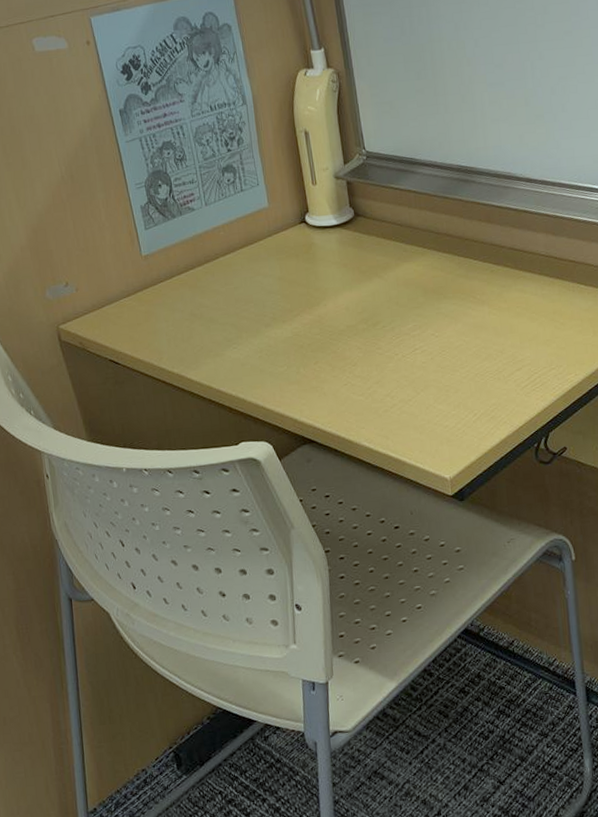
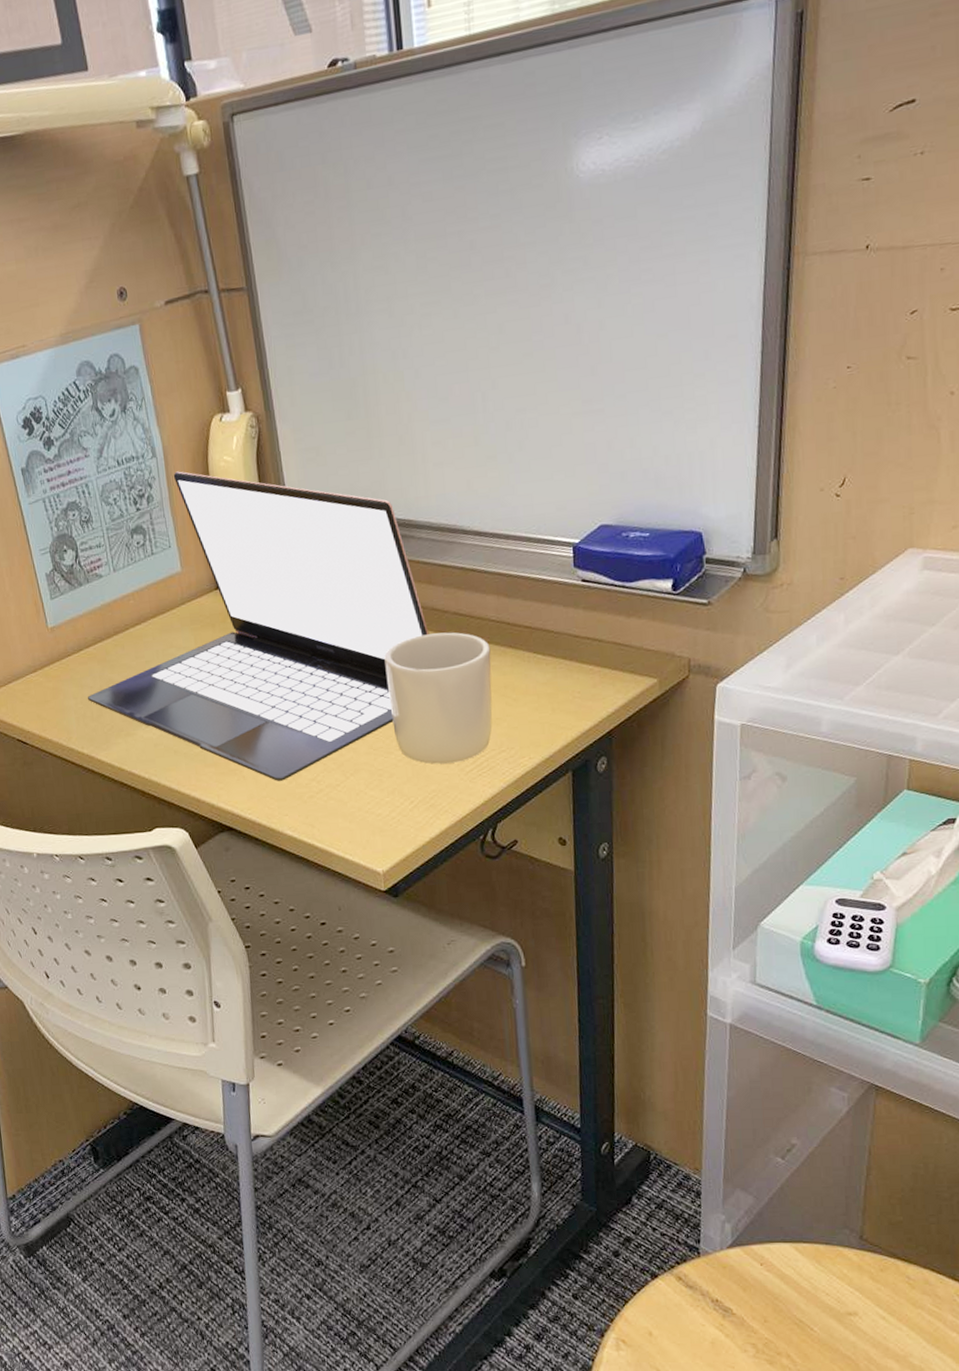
laptop: none [178,117,489,397] -> present [87,471,430,781]
mug: none [450,264,544,381] -> present [384,632,493,764]

